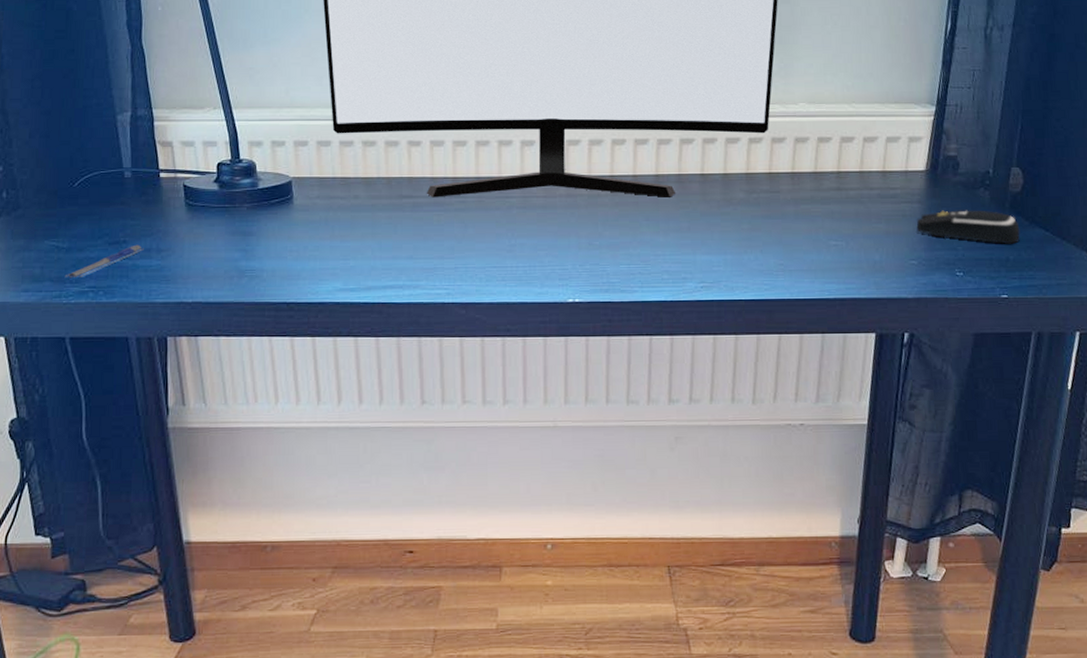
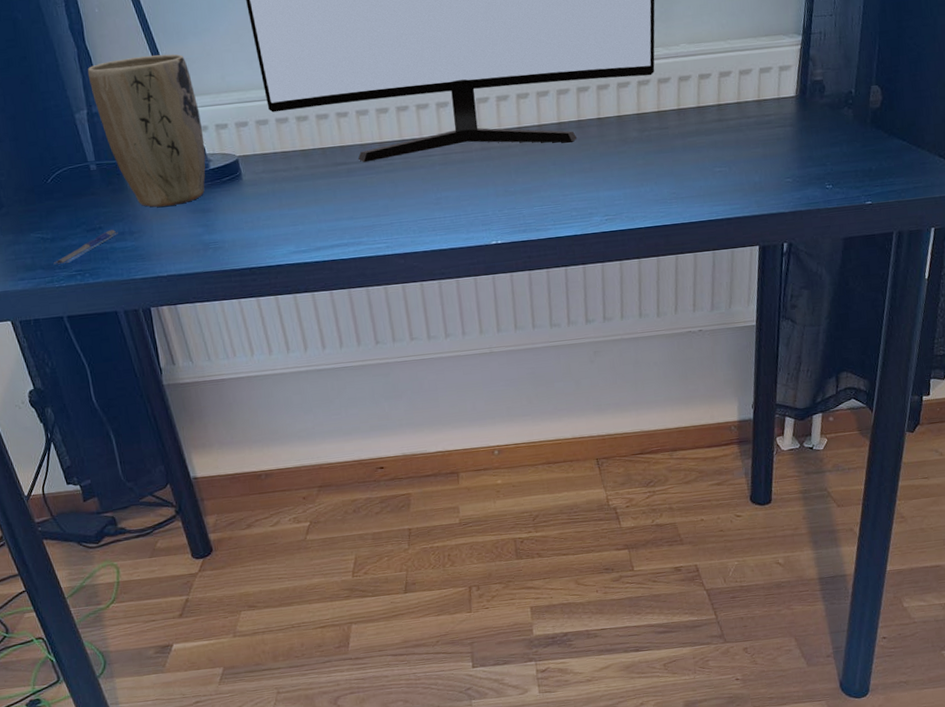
plant pot: none [138,60,257,225] -> present [87,54,206,207]
computer mouse: present [916,210,1020,244] -> none [789,127,881,156]

